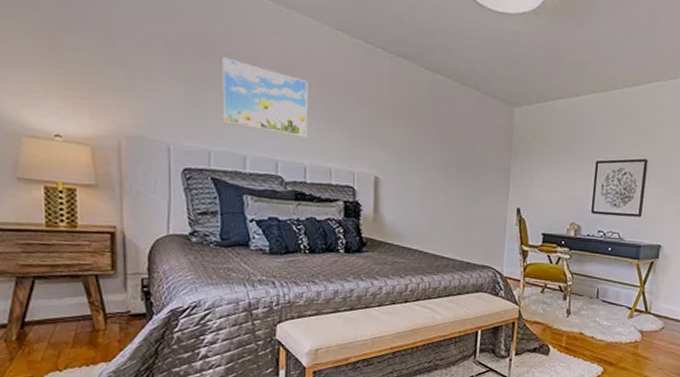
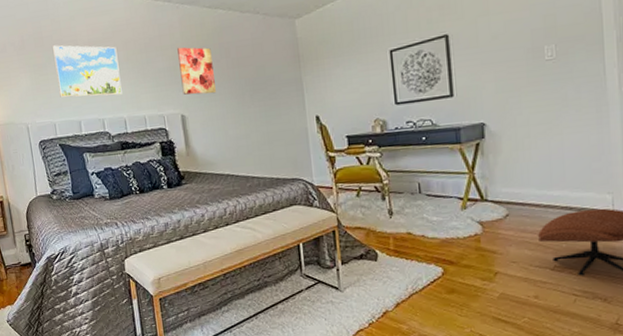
wall art: none [381,102,421,162] -> present [177,47,216,95]

